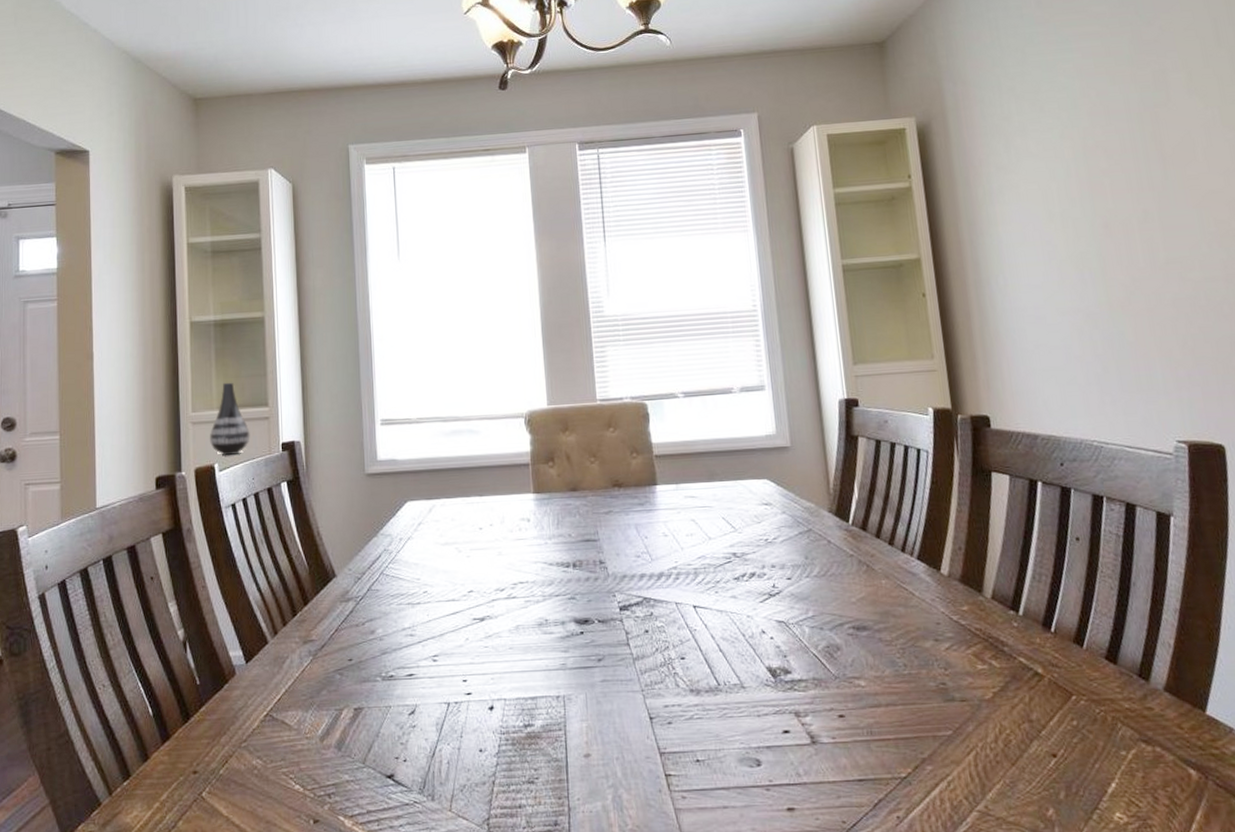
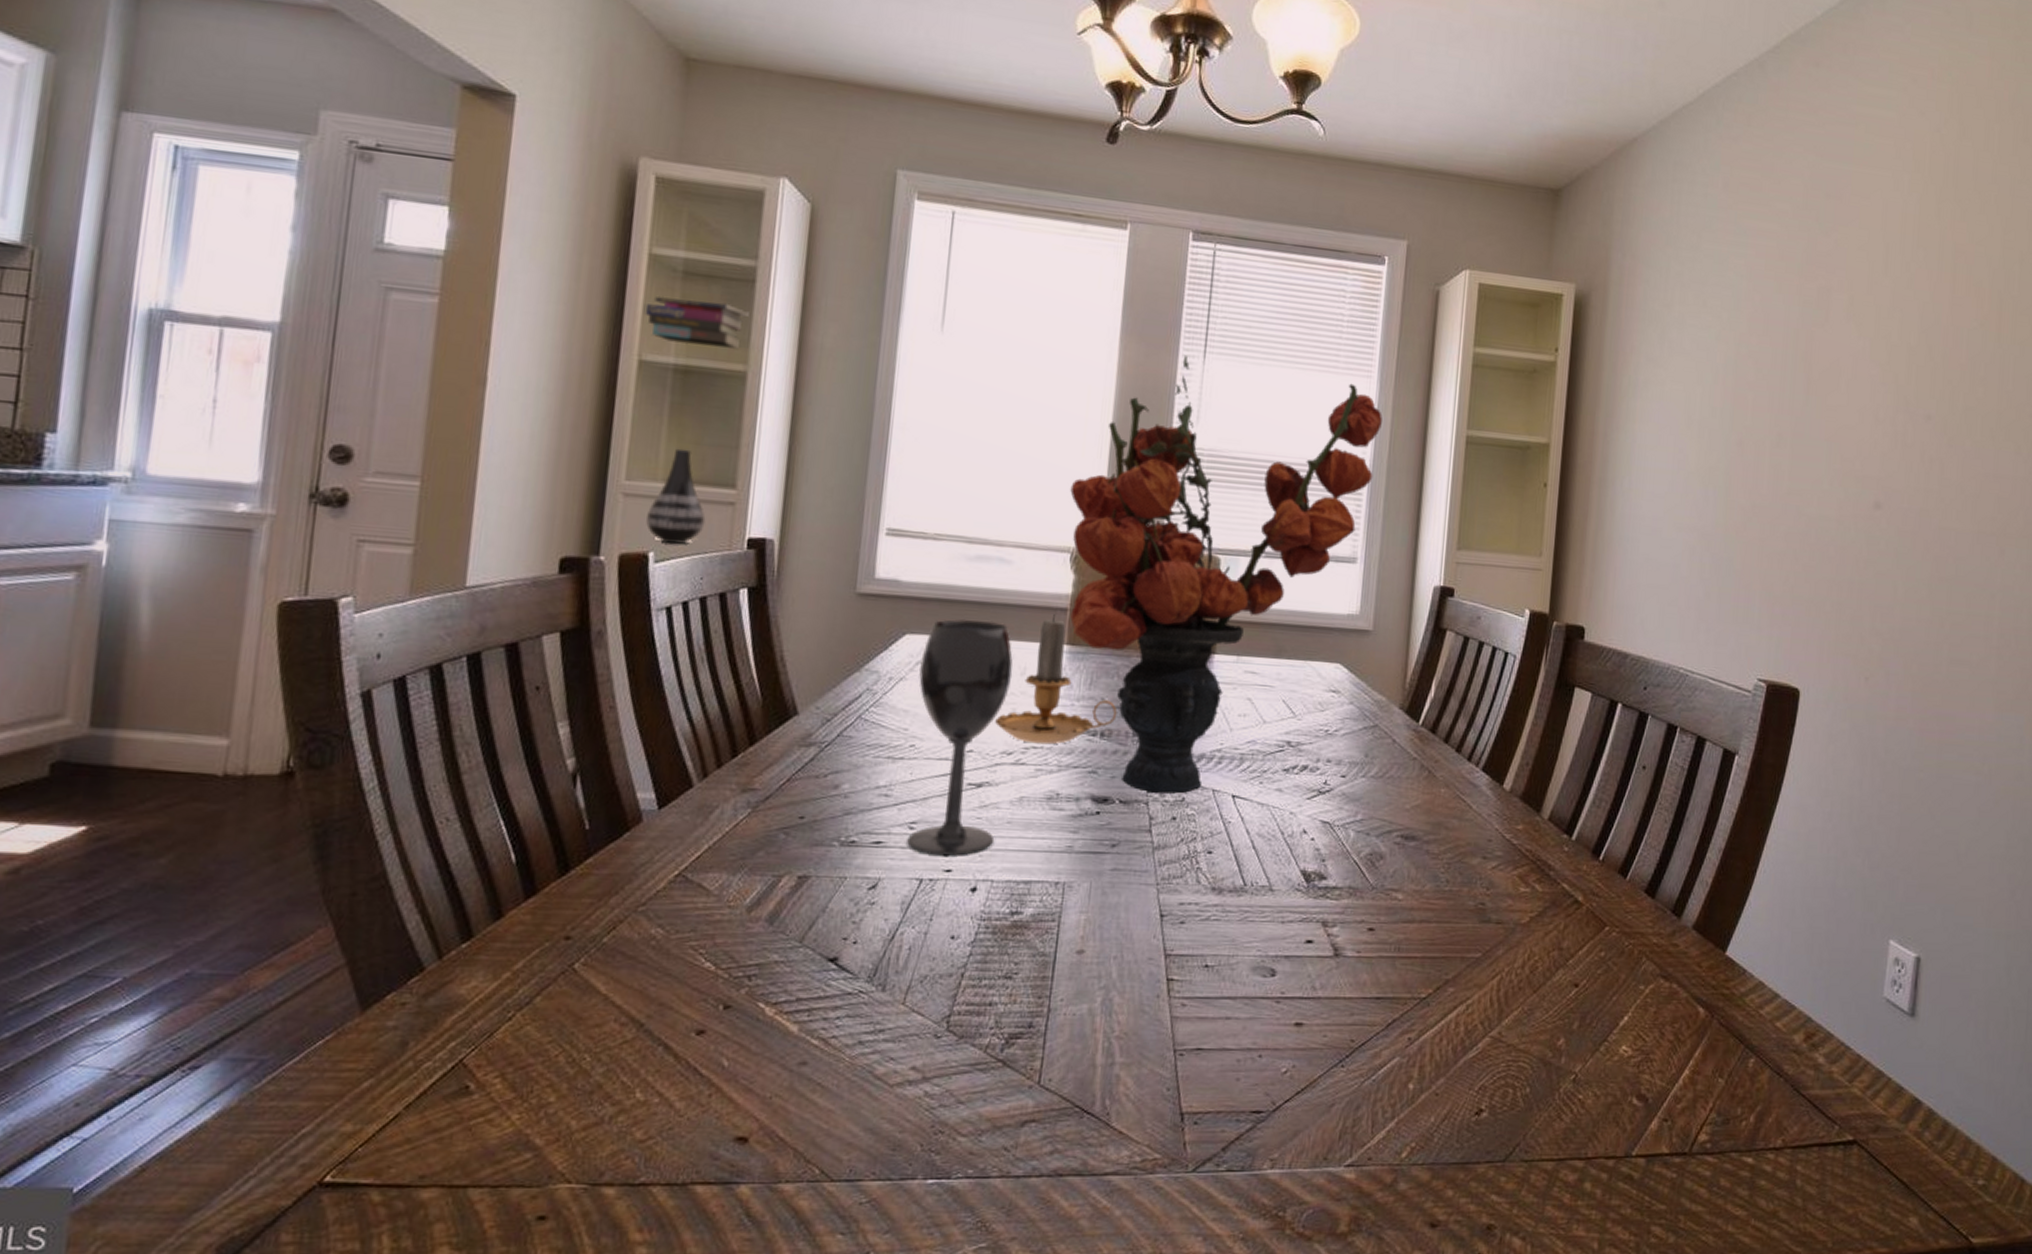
books: none [188,269,260,305] -> present [643,295,749,350]
wine glass: none [421,482,501,681] -> present [907,619,1014,856]
candlestick: none [486,469,584,580] -> present [995,613,1117,745]
bouquet: none [515,239,766,611] -> present [1070,356,1383,794]

